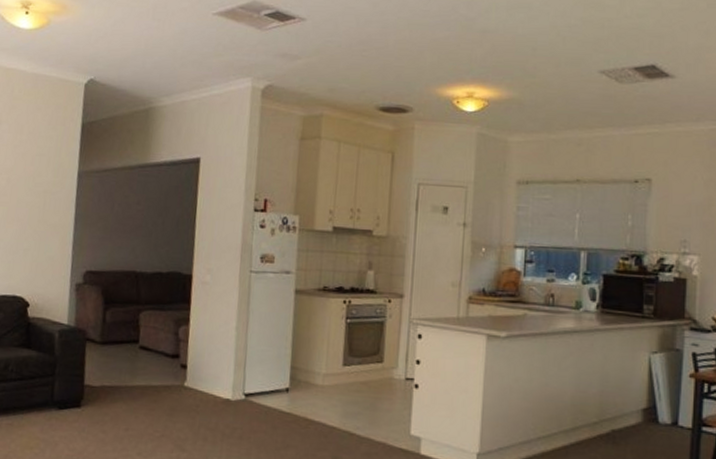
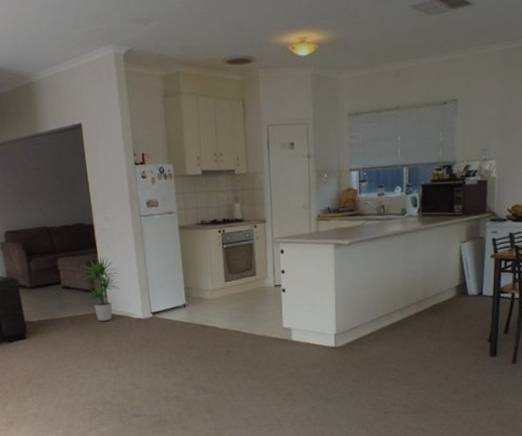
potted plant: none [165,315,210,398] -> present [81,256,120,322]

